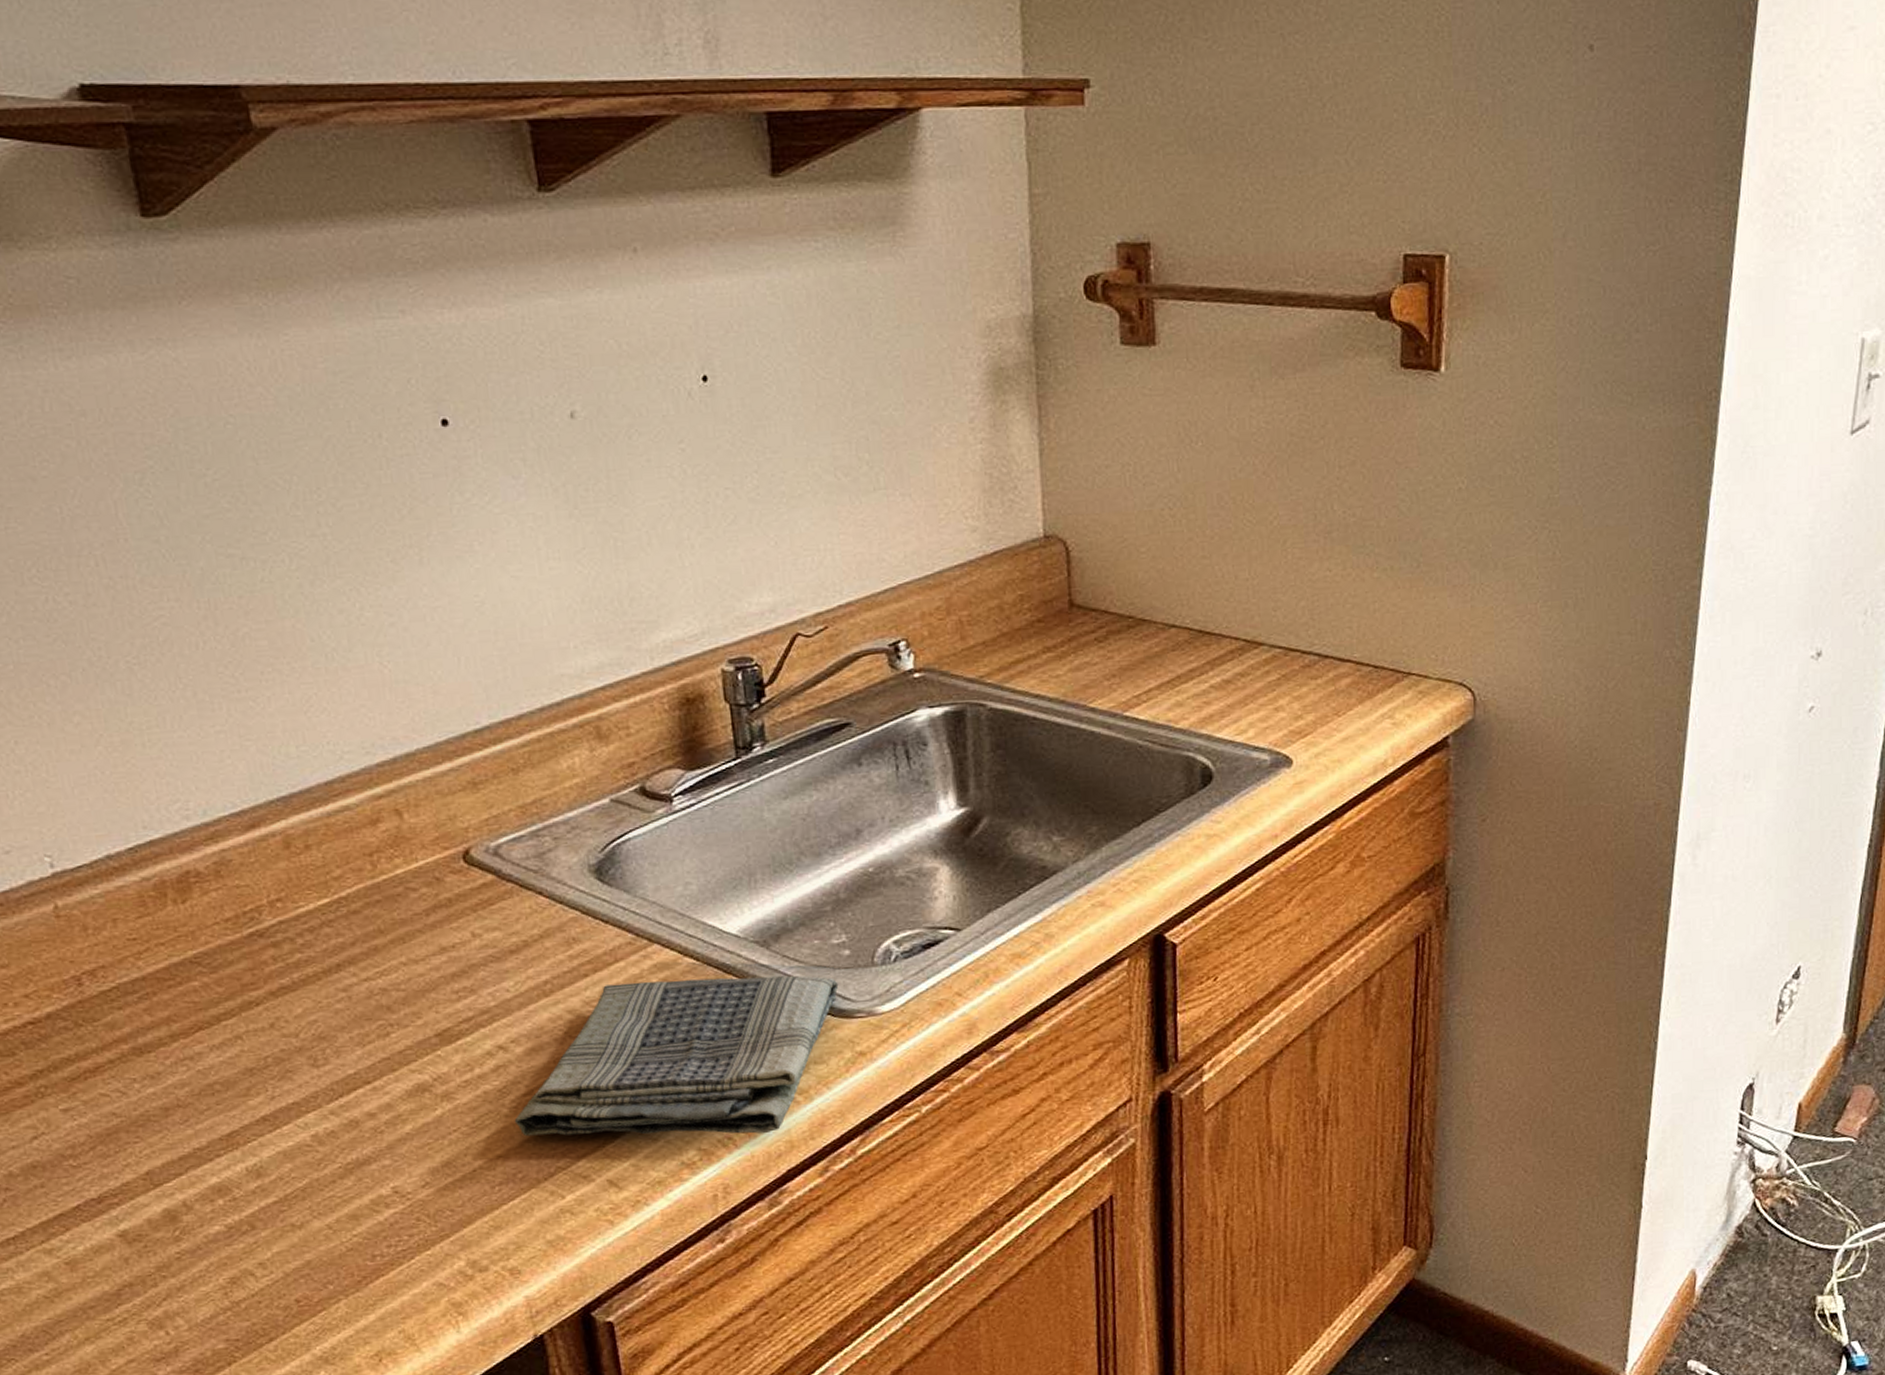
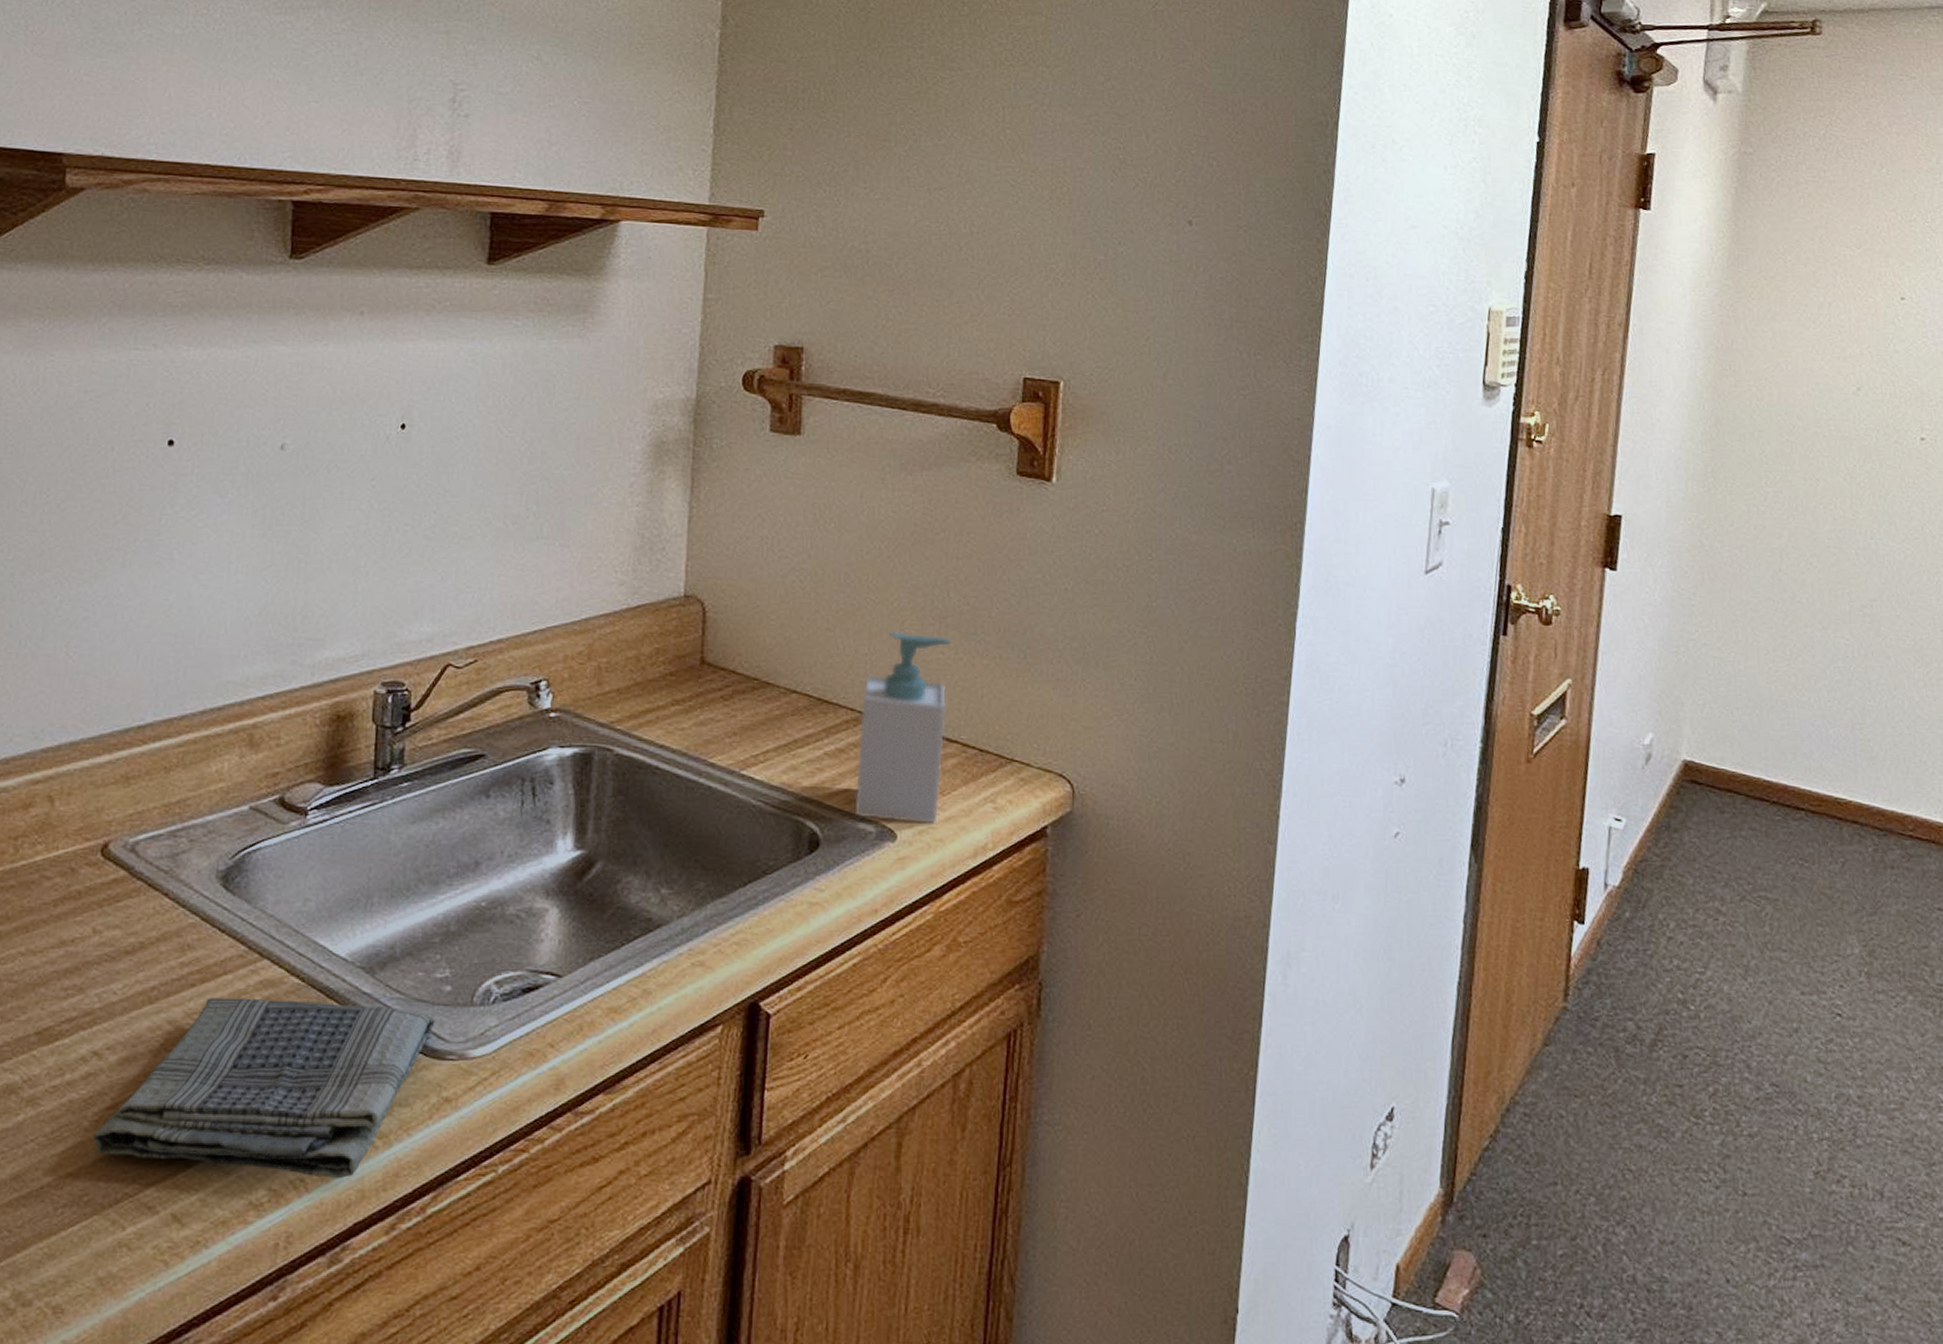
soap bottle: none [1245,551,1337,748] -> present [854,631,951,824]

